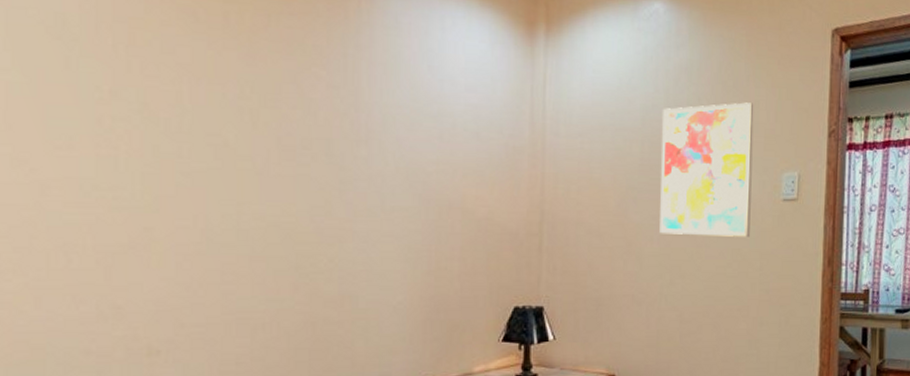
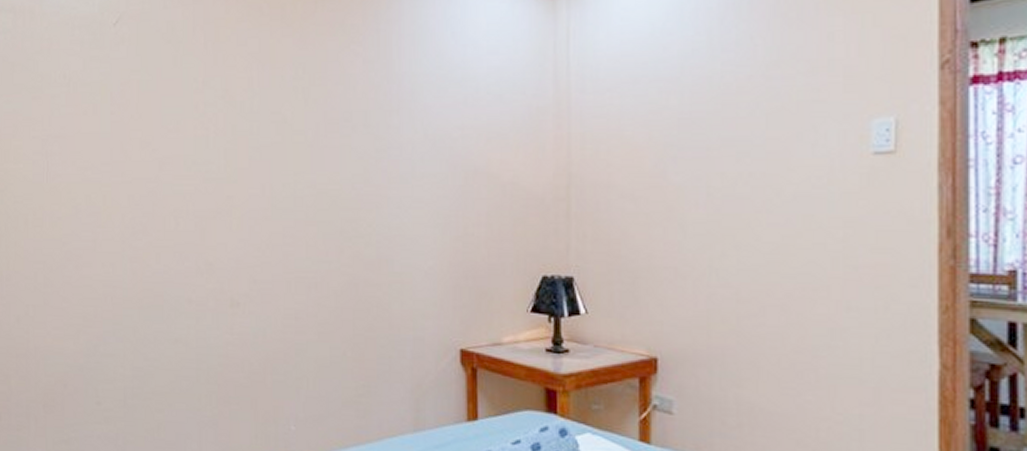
wall art: present [659,102,754,237] -> none [706,35,827,200]

